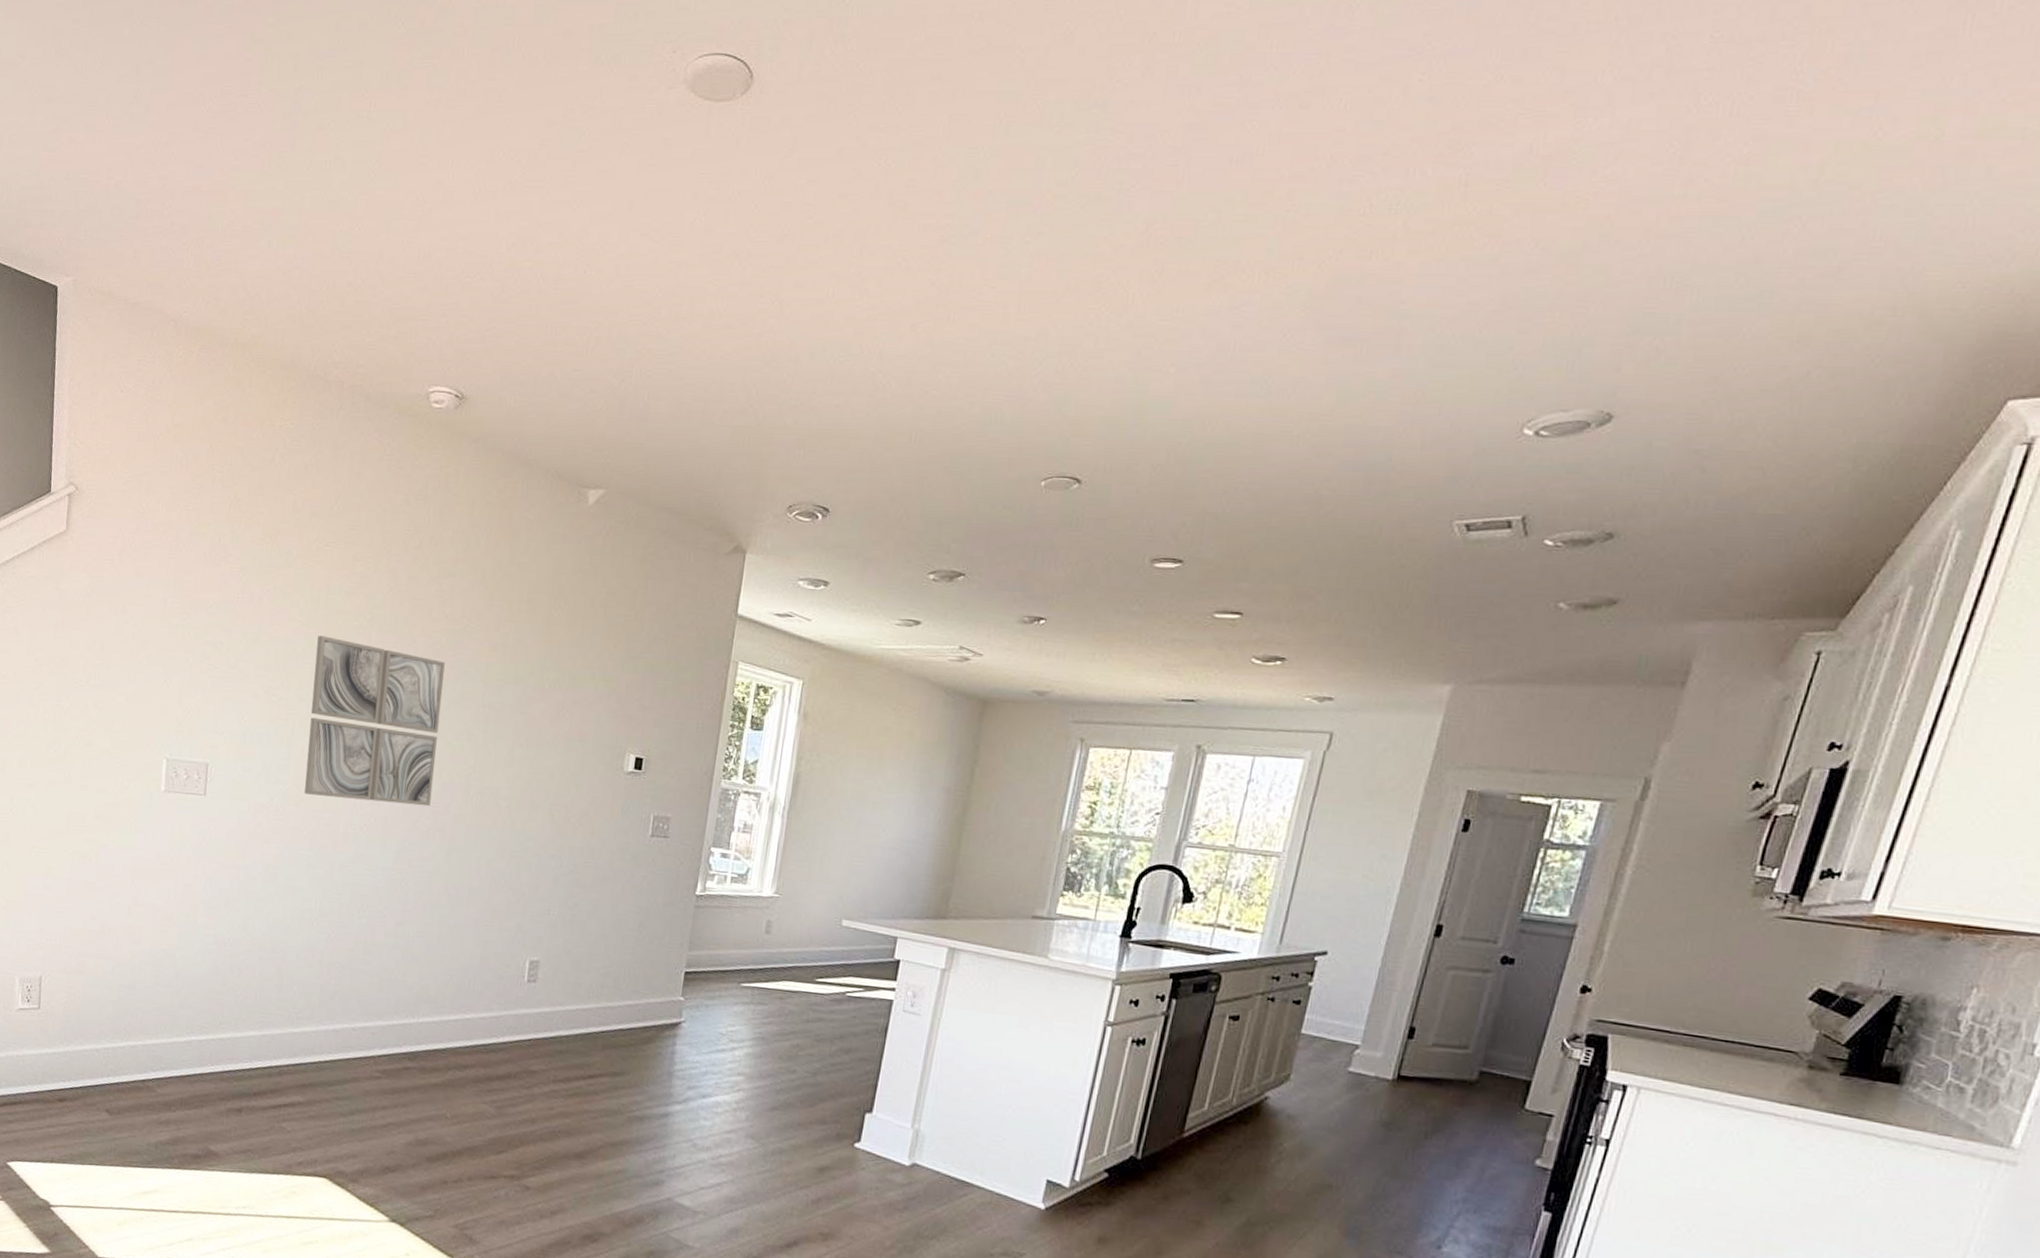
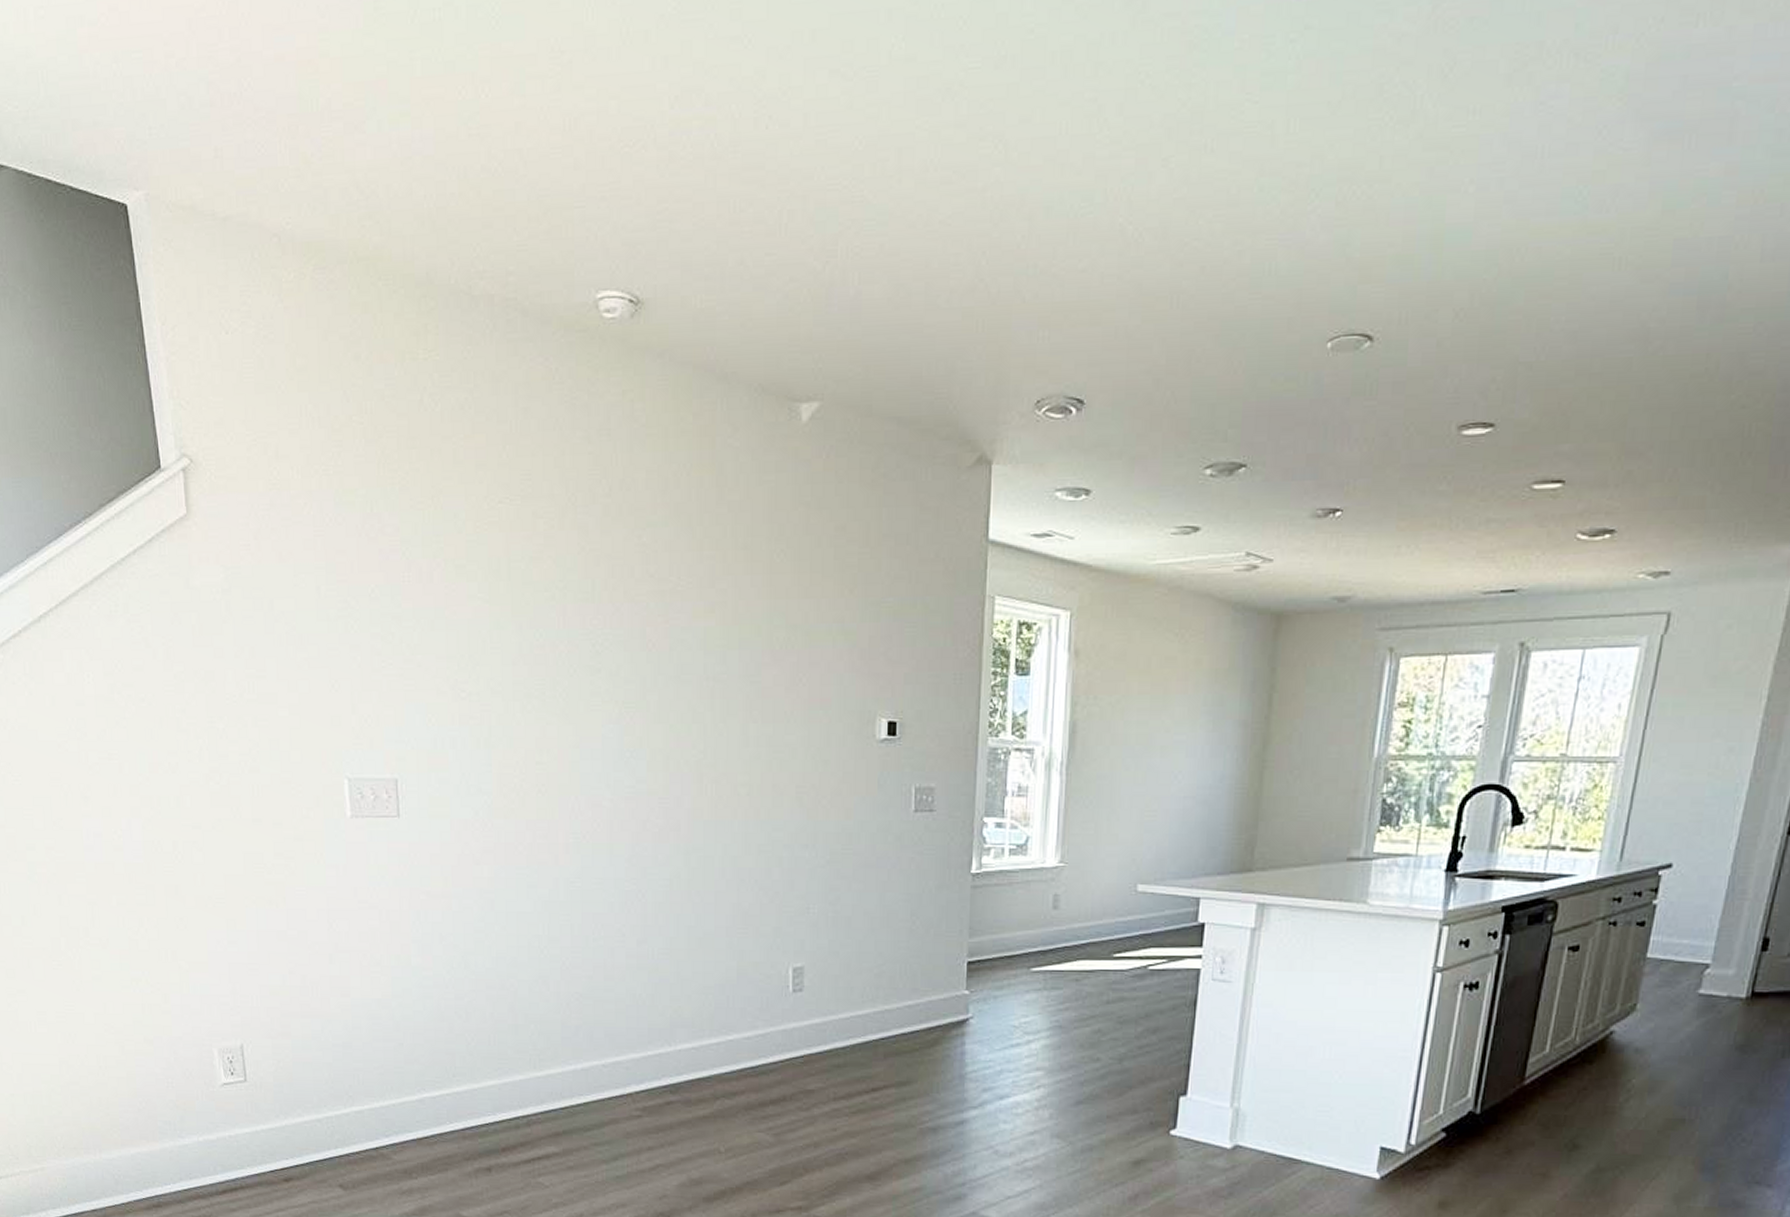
wall art: present [304,635,445,807] -> none [503,613,660,803]

